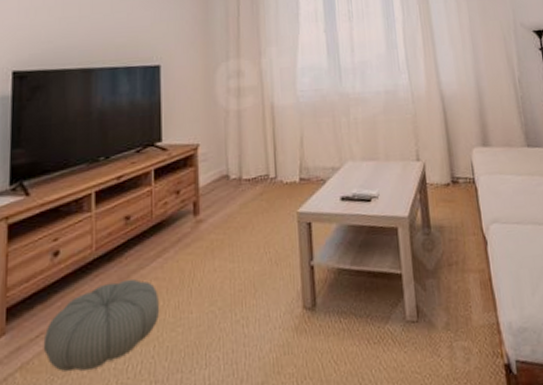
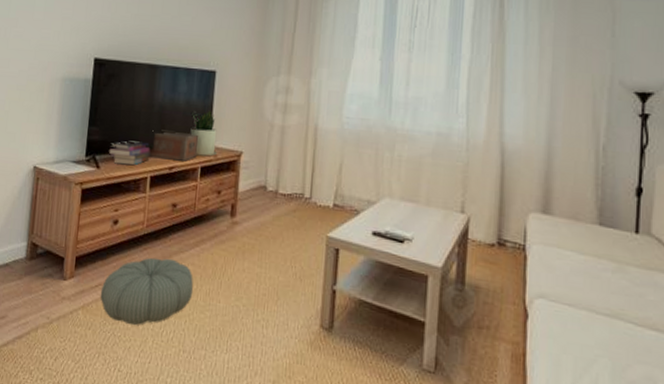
books: none [41,155,92,186] -> present [109,140,150,166]
decorative box: none [80,135,149,171] -> present [141,130,199,161]
planter: none [138,107,172,159] -> present [190,110,218,158]

